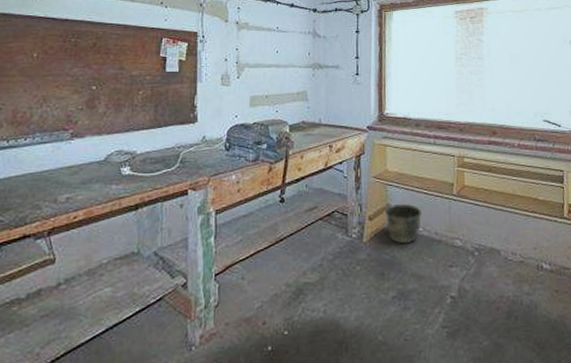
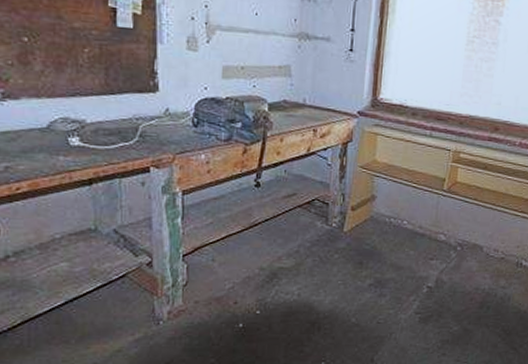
bucket: present [384,204,423,244] -> none [369,196,409,236]

